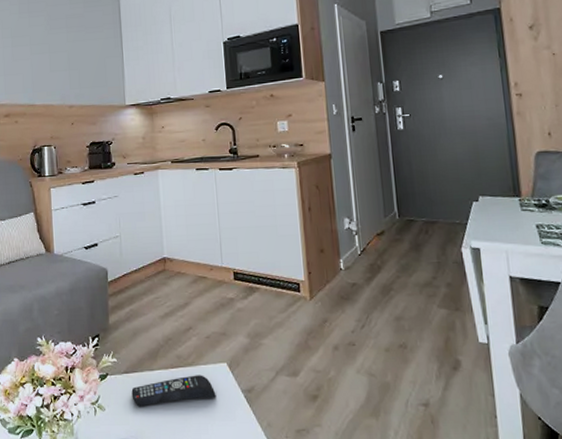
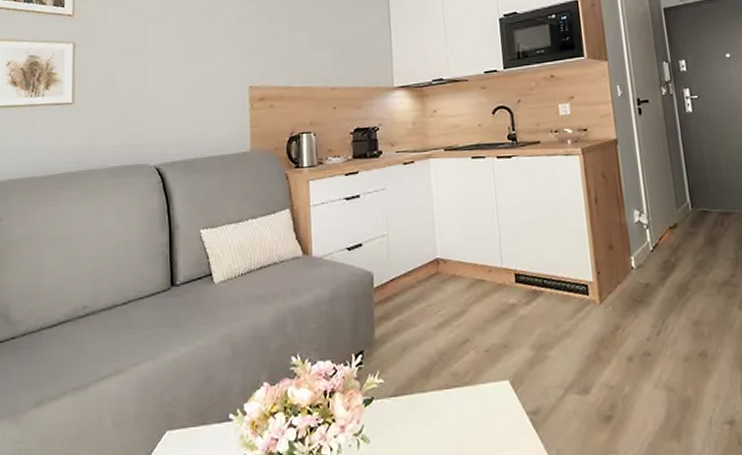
remote control: present [131,375,216,407] -> none [400,395,498,437]

